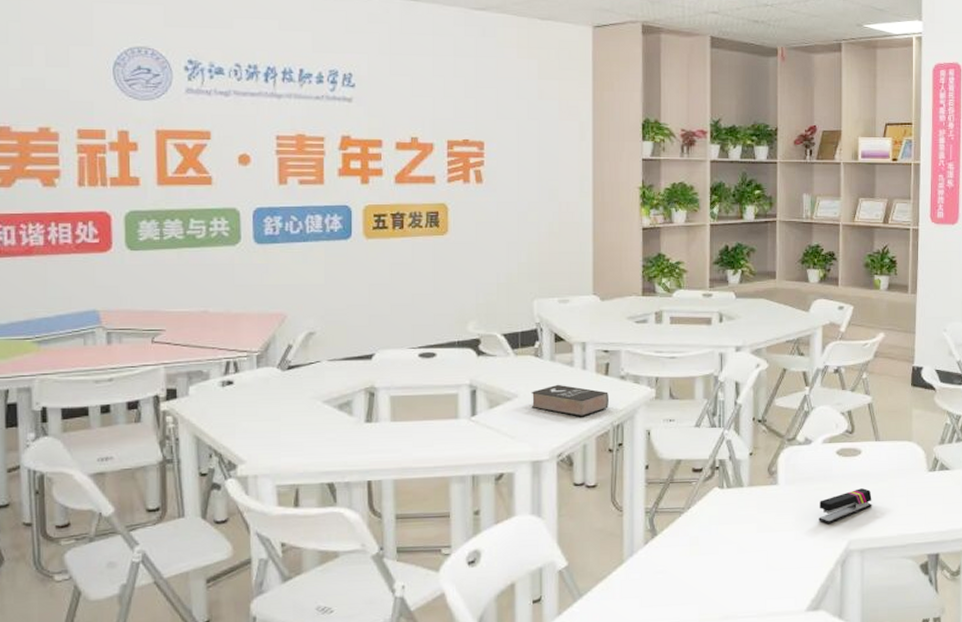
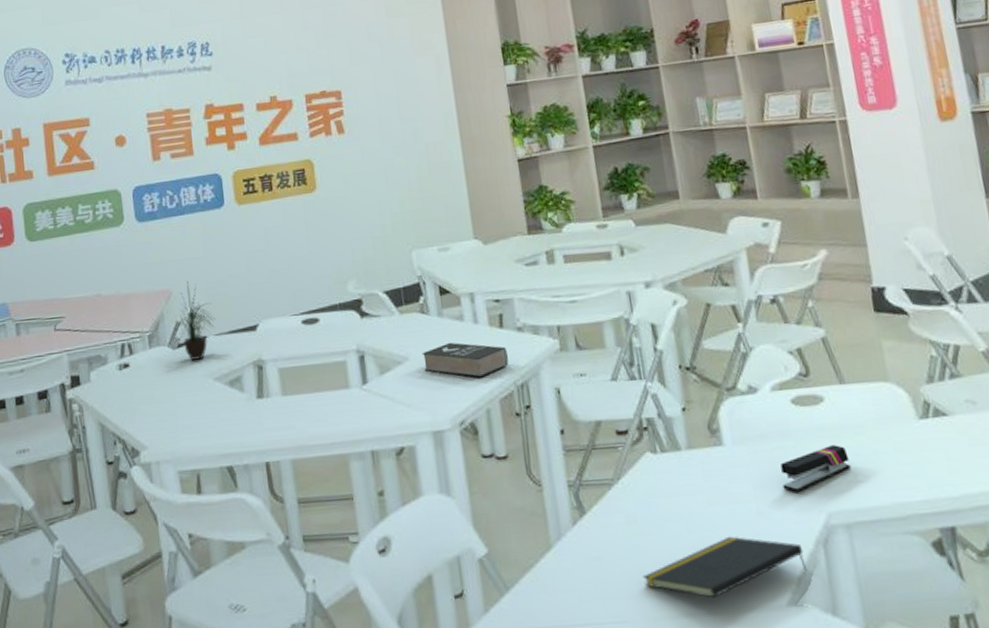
potted plant: none [284,306,332,382] -> present [174,281,217,360]
notepad: none [697,556,825,605] -> present [643,536,807,598]

